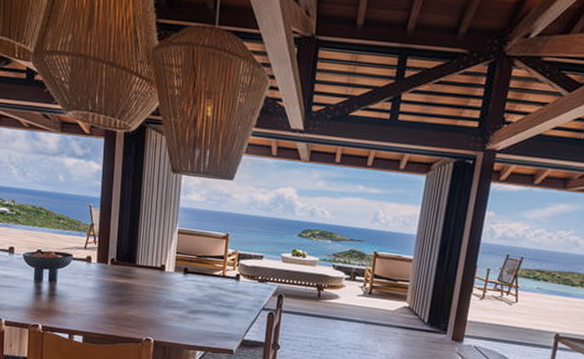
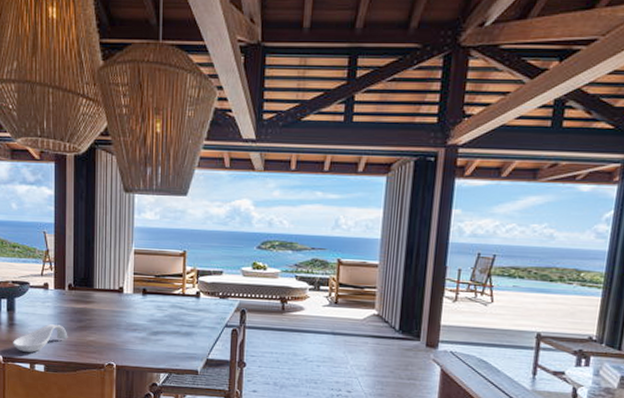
spoon rest: none [53,296,108,323] -> present [13,324,68,353]

